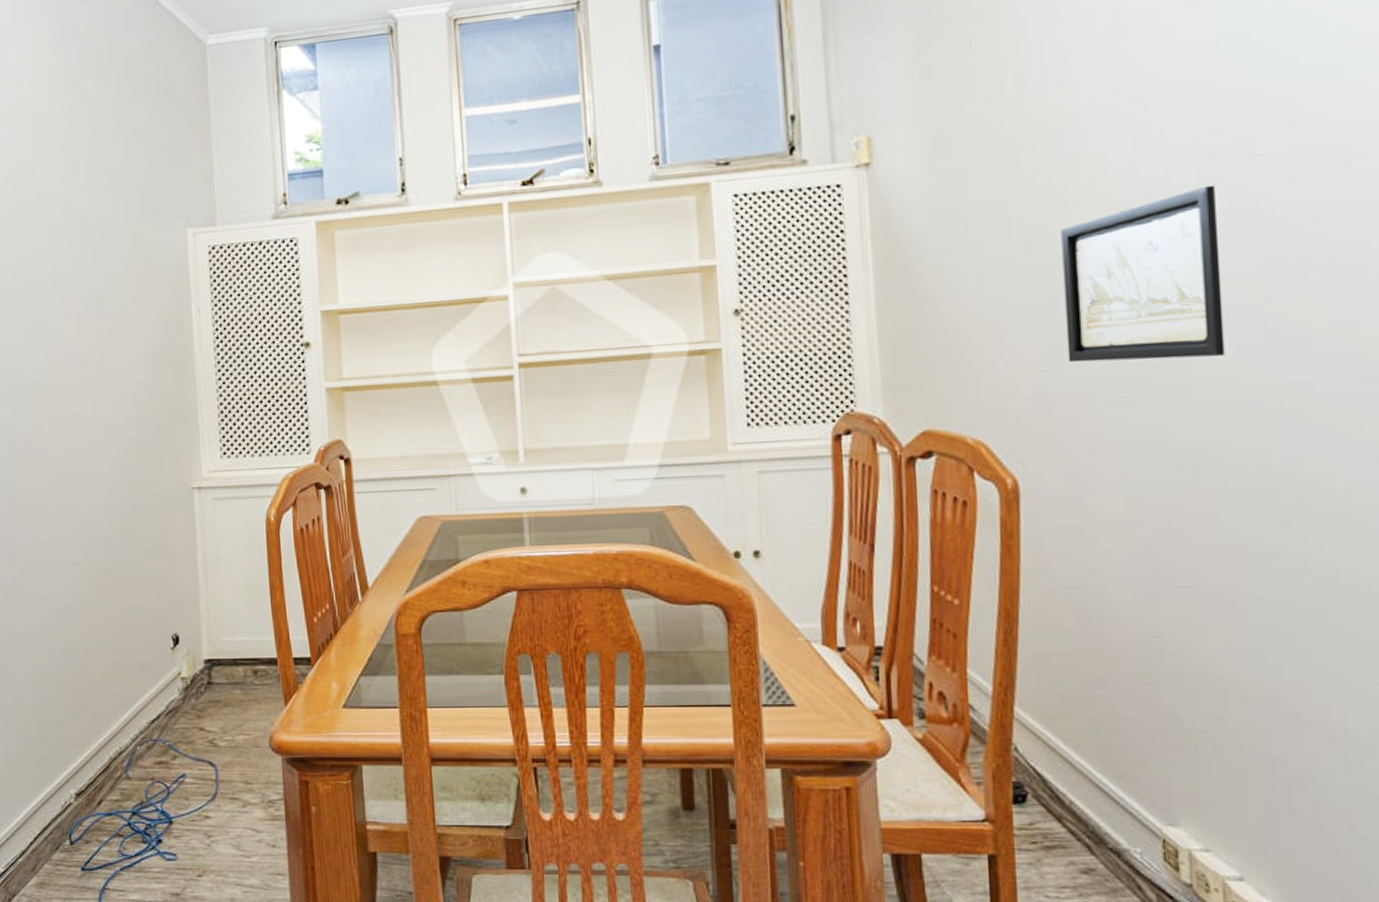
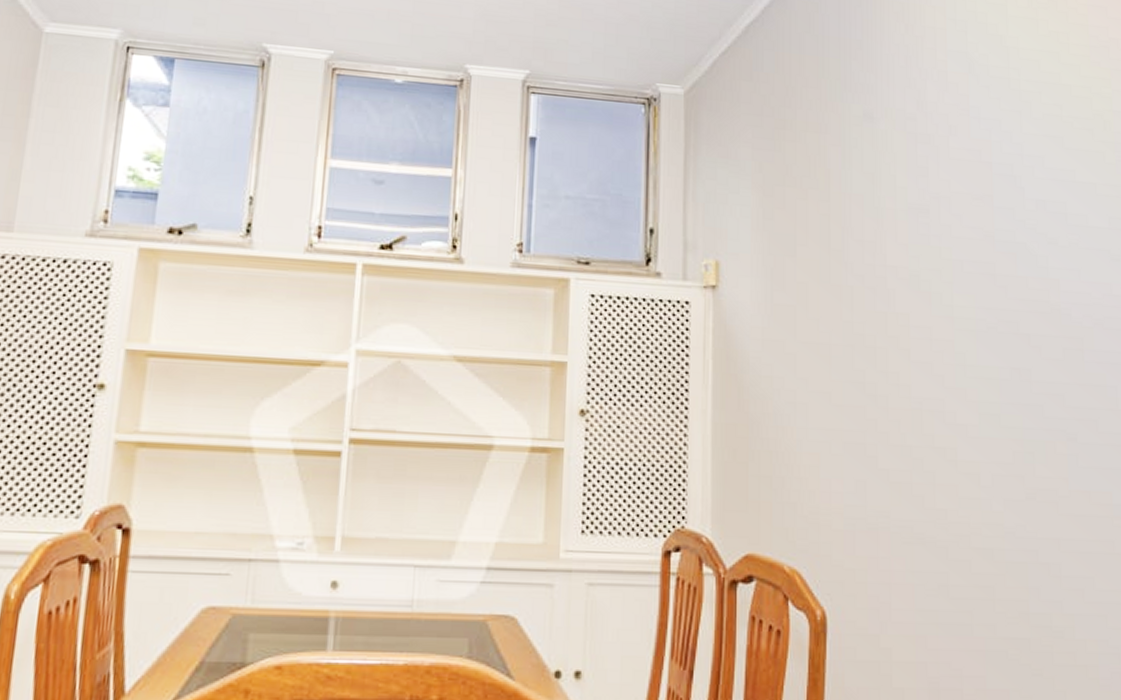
wall art: present [1061,185,1225,363] -> none [871,354,995,509]

